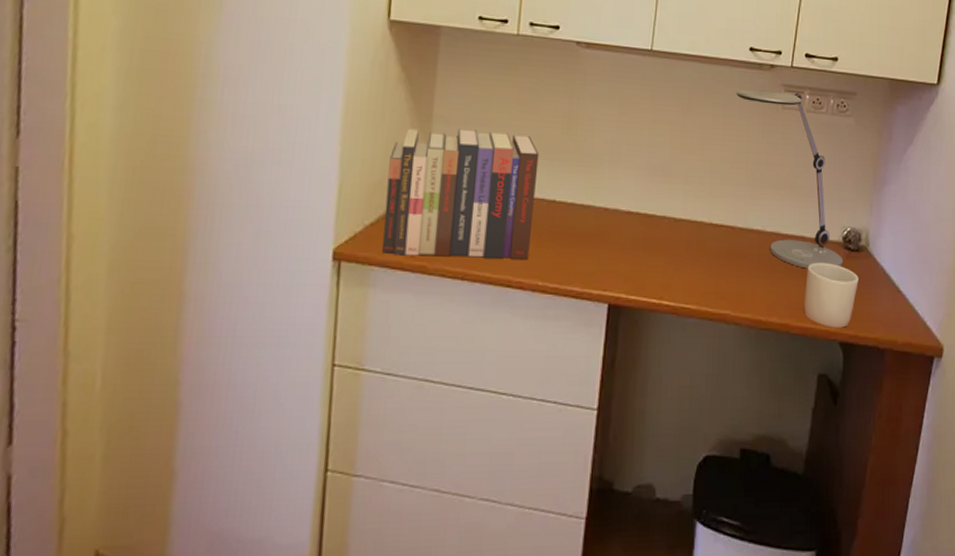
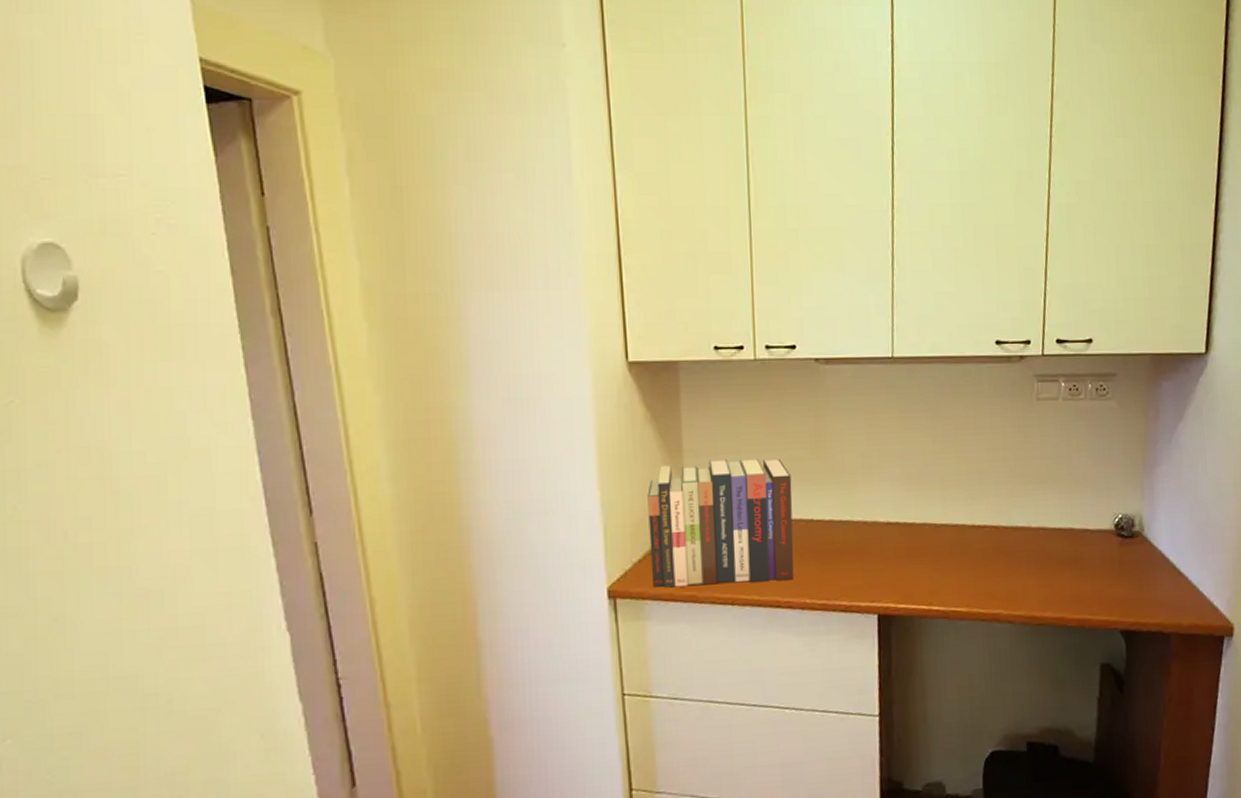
desk lamp: present [736,89,843,269] -> none [986,382,1117,561]
mug: present [803,262,859,328] -> none [1078,552,1136,617]

